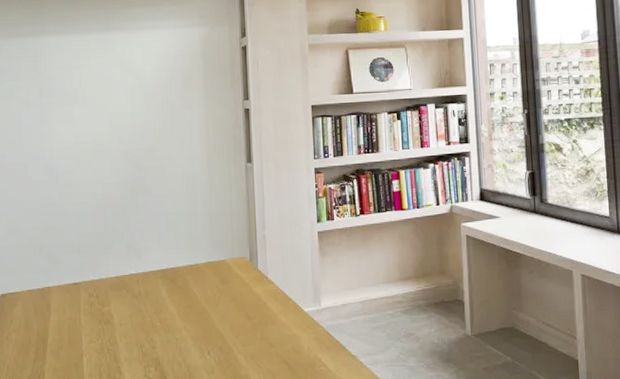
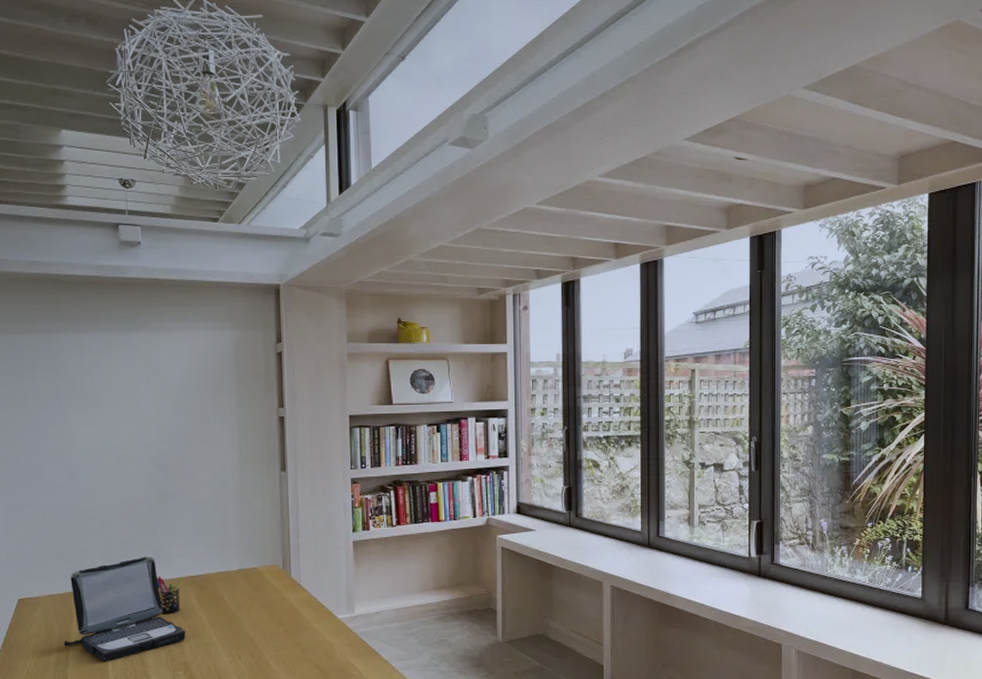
laptop: none [42,249,157,358] -> present [64,555,185,662]
pen holder: none [130,270,155,309] -> present [157,576,183,615]

